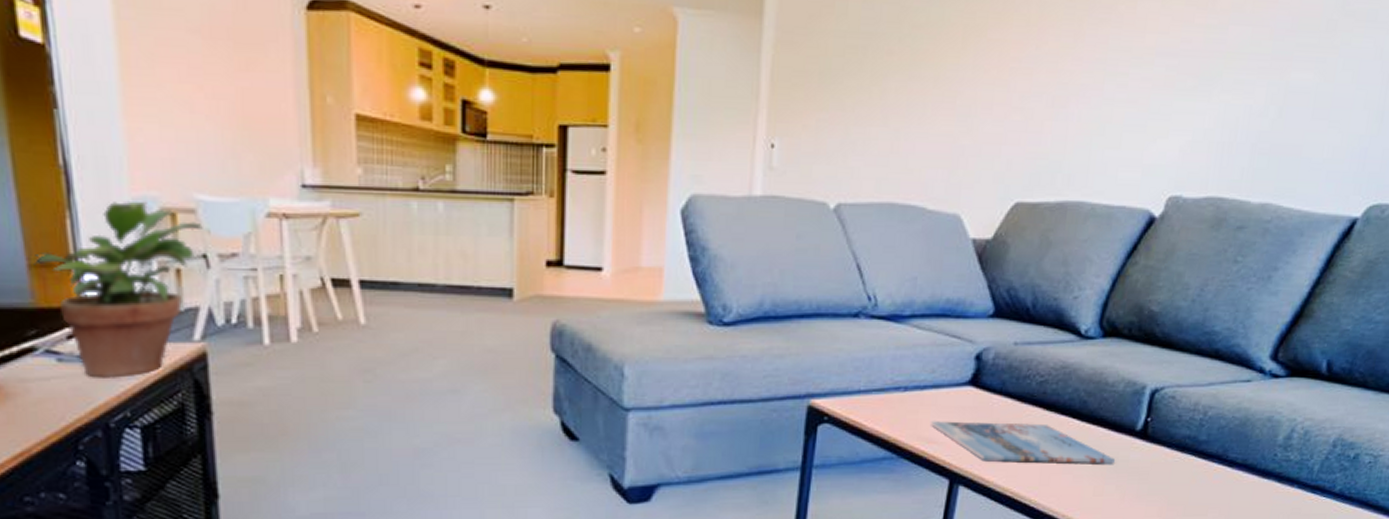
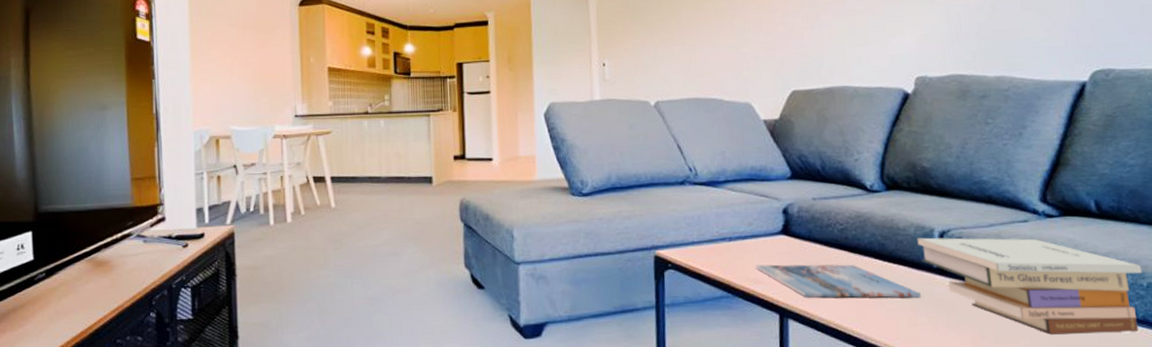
potted plant: present [33,200,203,378] -> none [134,133,235,253]
books: none [1124,395,1355,507] -> present [917,237,1143,335]

